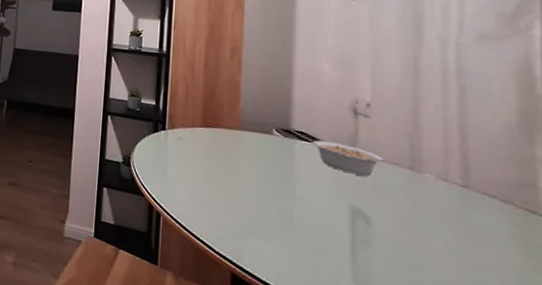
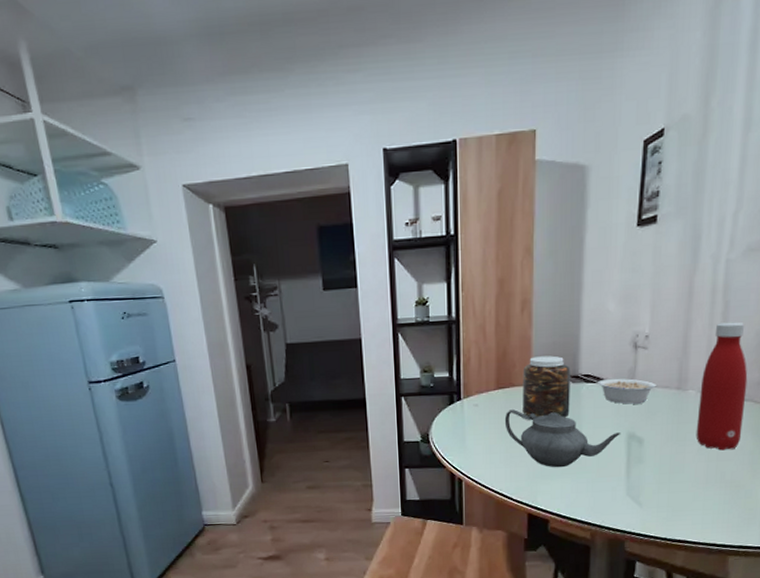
teapot: none [209,151,343,229] -> present [504,409,621,468]
jar: none [229,102,282,173] -> present [523,355,570,418]
bottle: none [439,106,503,260] -> present [696,322,748,451]

